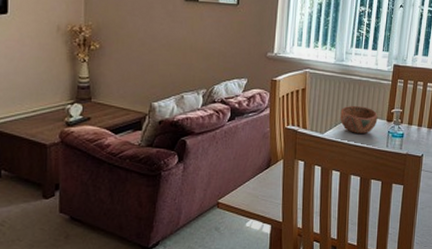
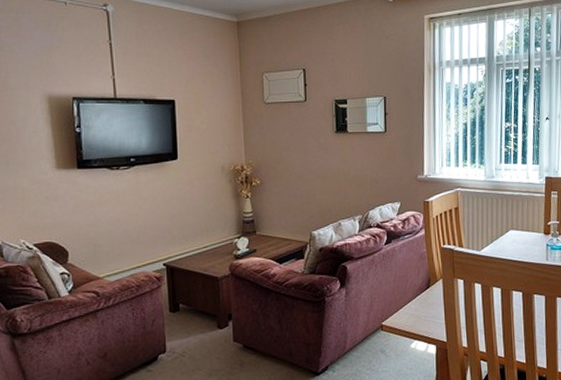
bowl: present [340,106,378,133] -> none [495,221,535,248]

